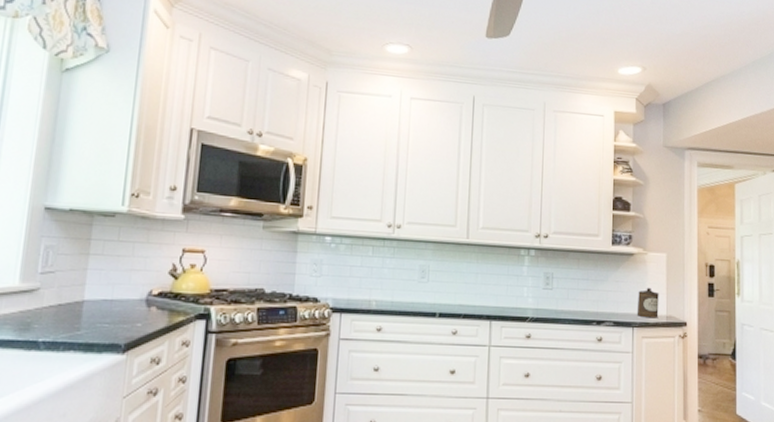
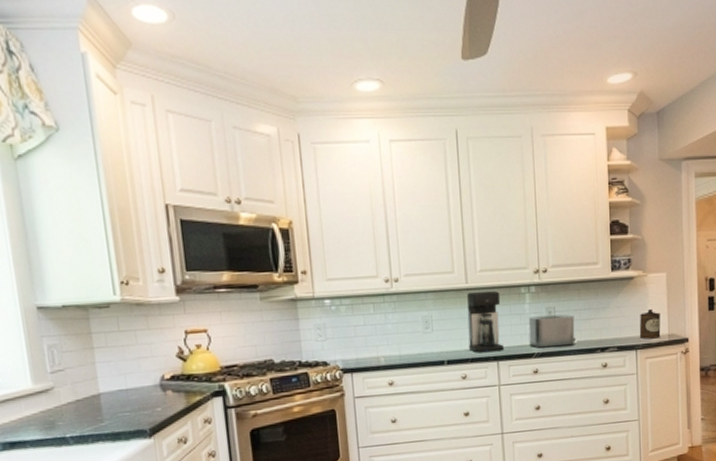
coffee maker: none [463,247,500,311] -> present [467,290,503,353]
toaster: none [524,280,573,314] -> present [528,314,577,349]

